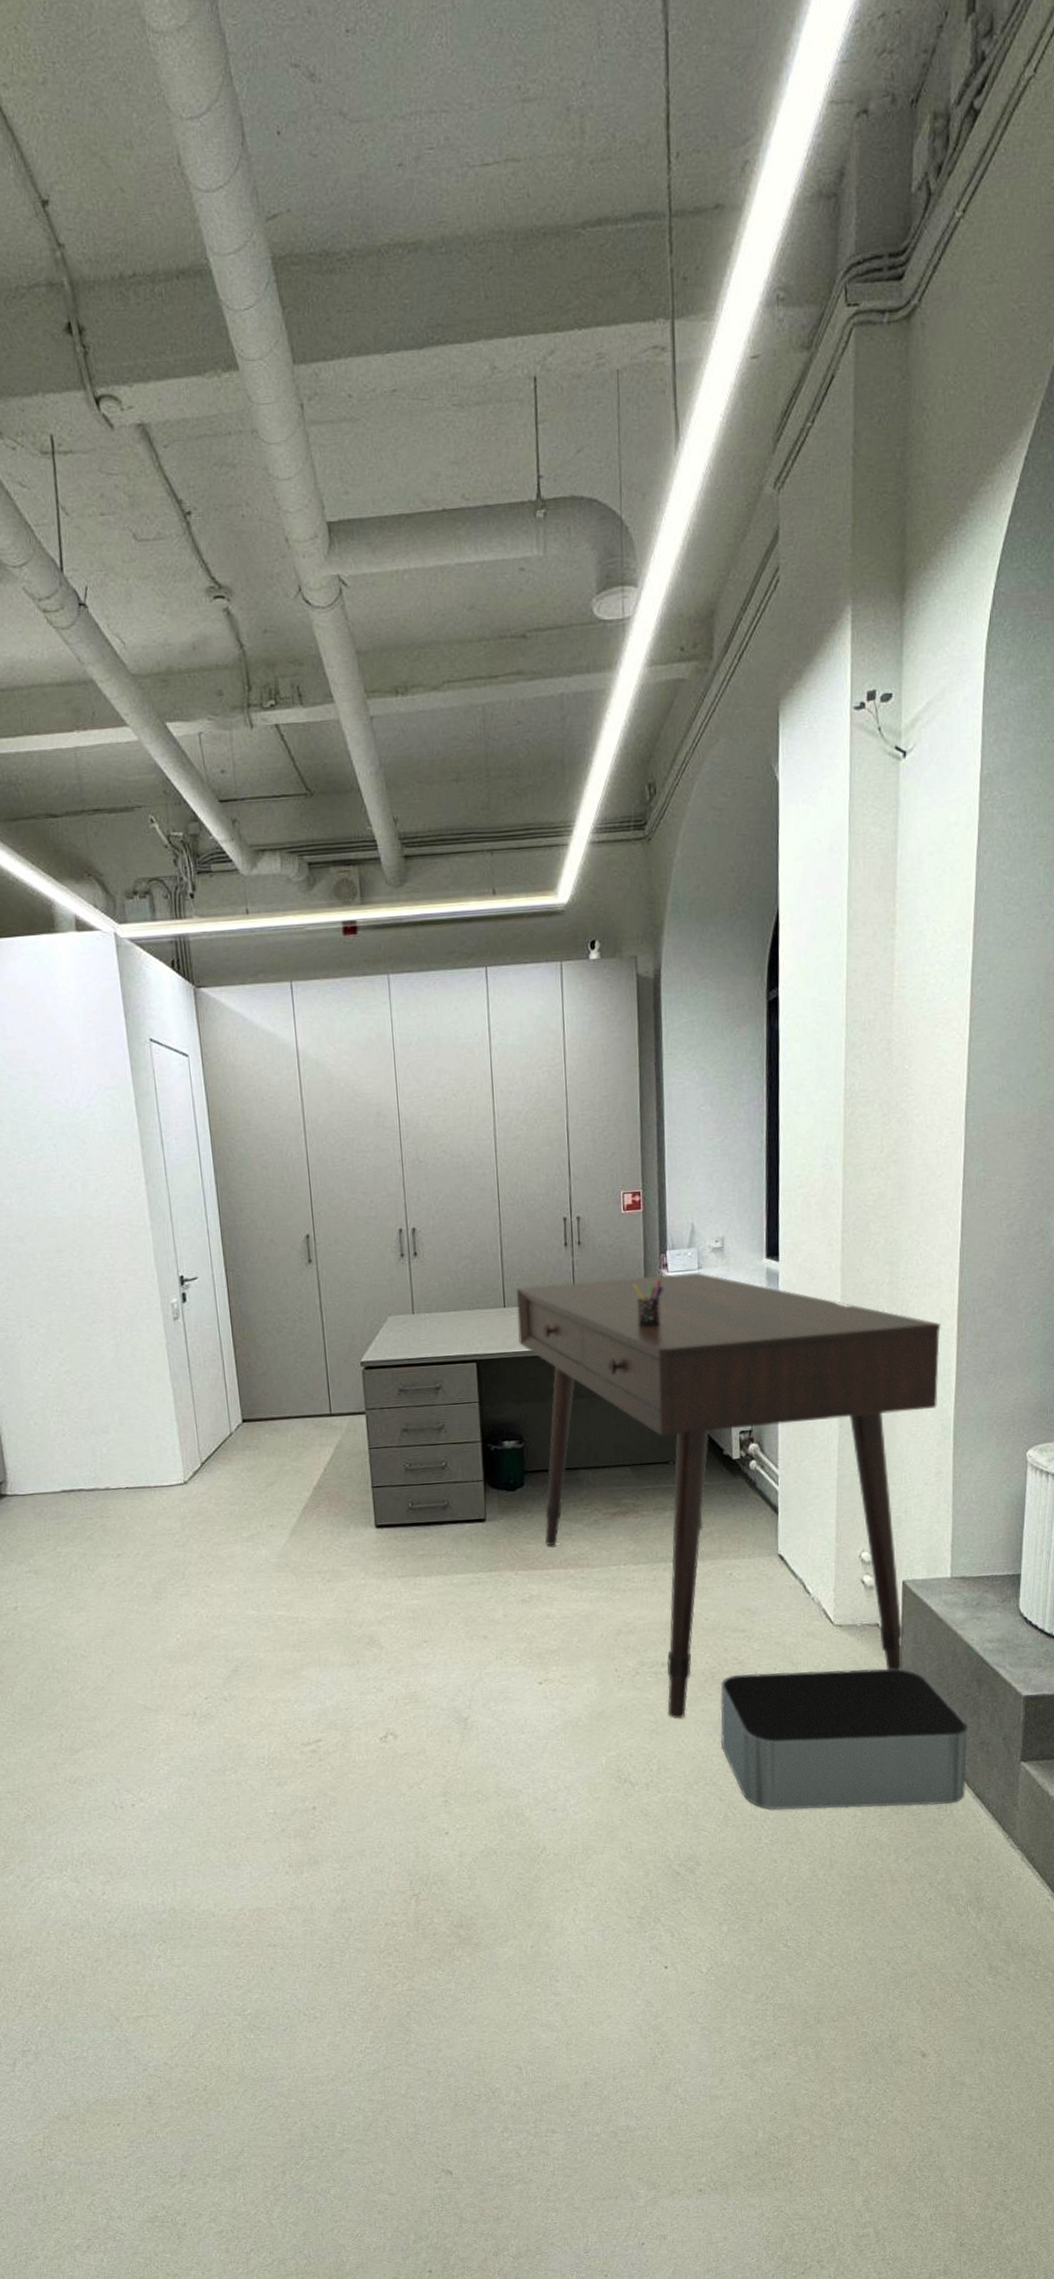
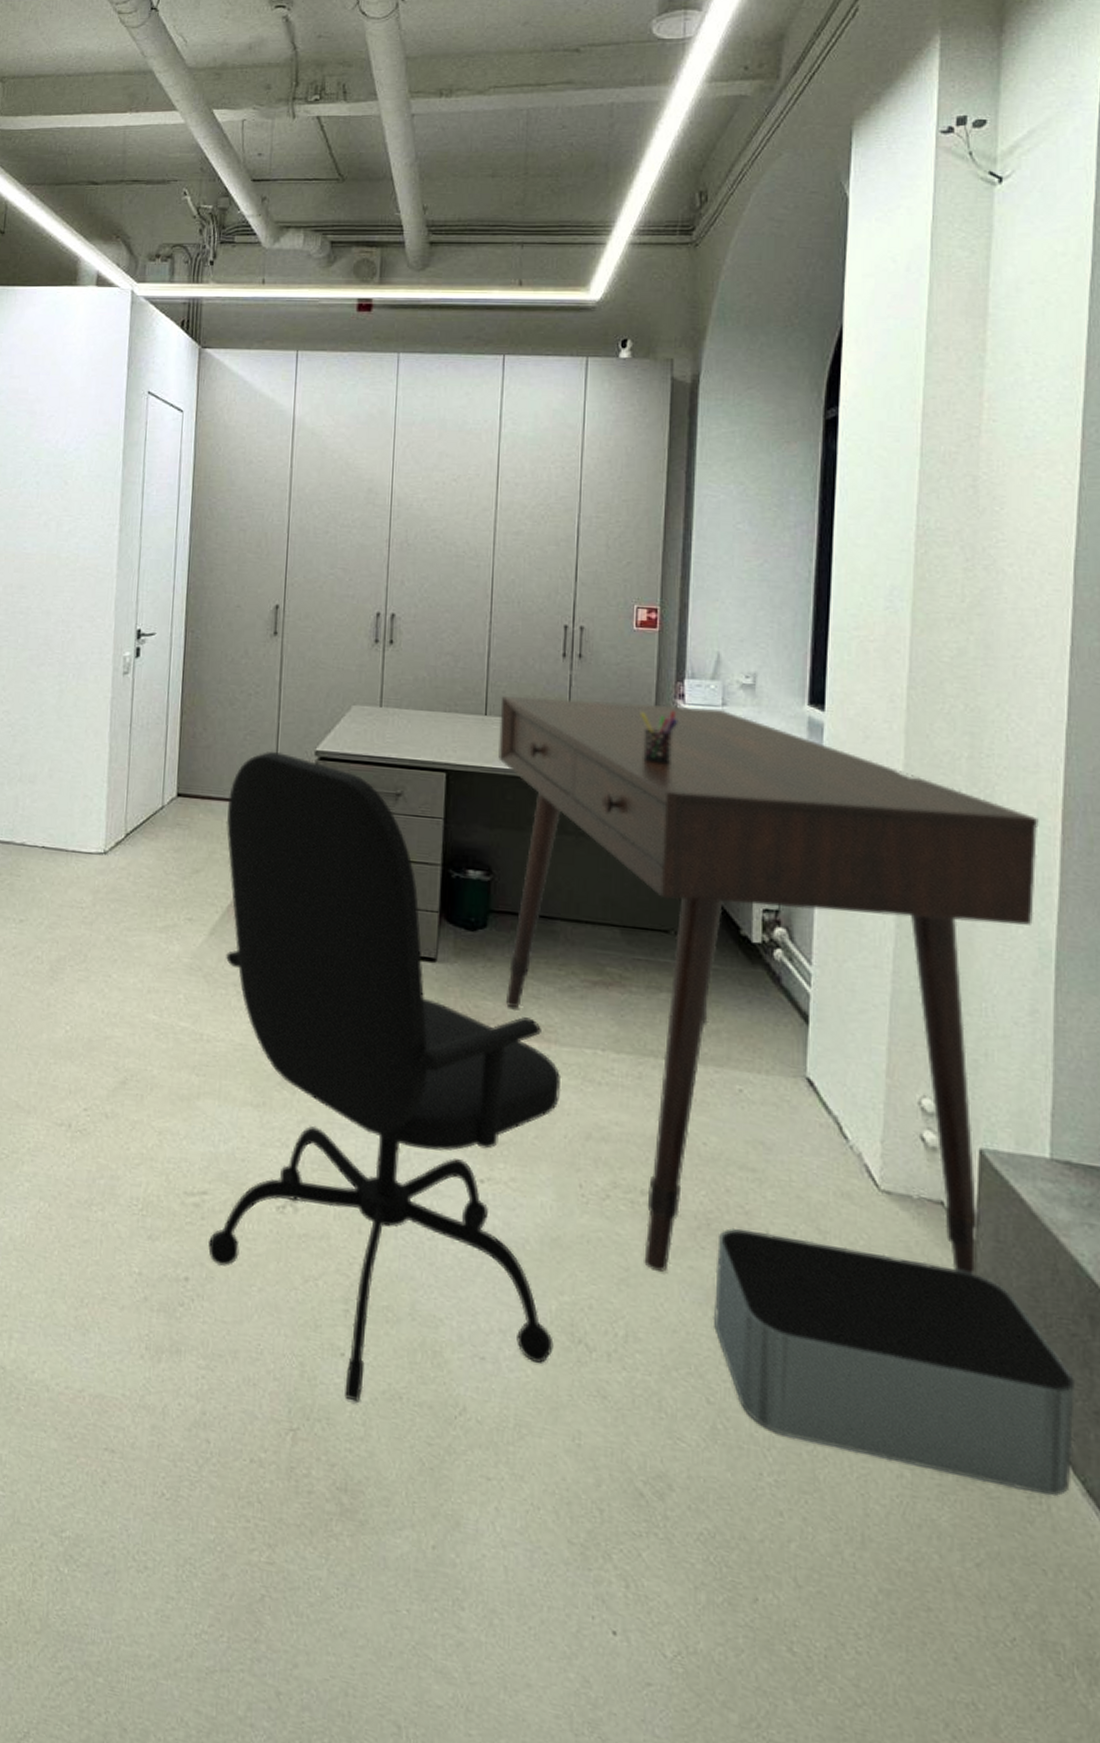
office chair: none [289,1367,606,1864] -> present [208,751,562,1403]

